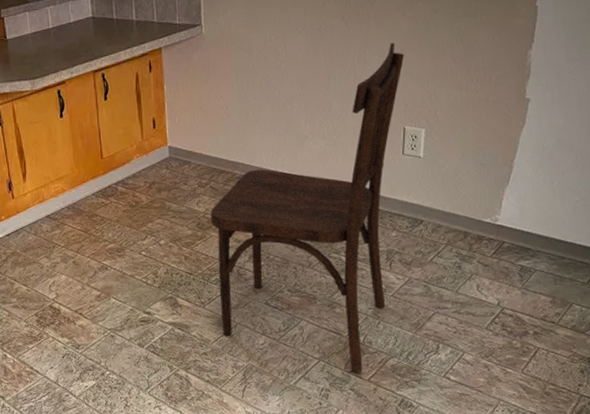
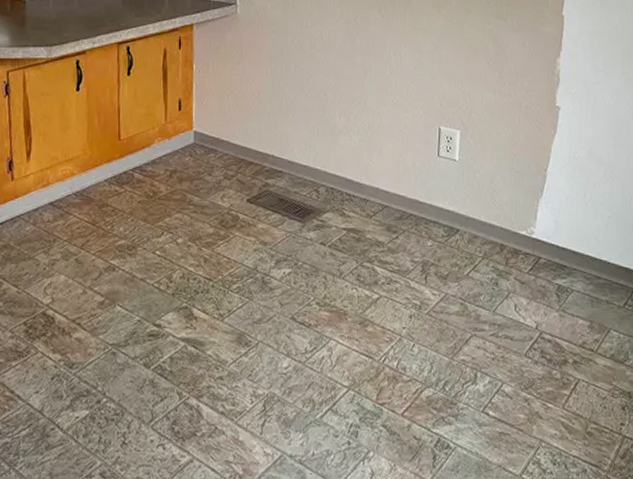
dining chair: present [210,42,405,373] -> none [235,39,440,405]

